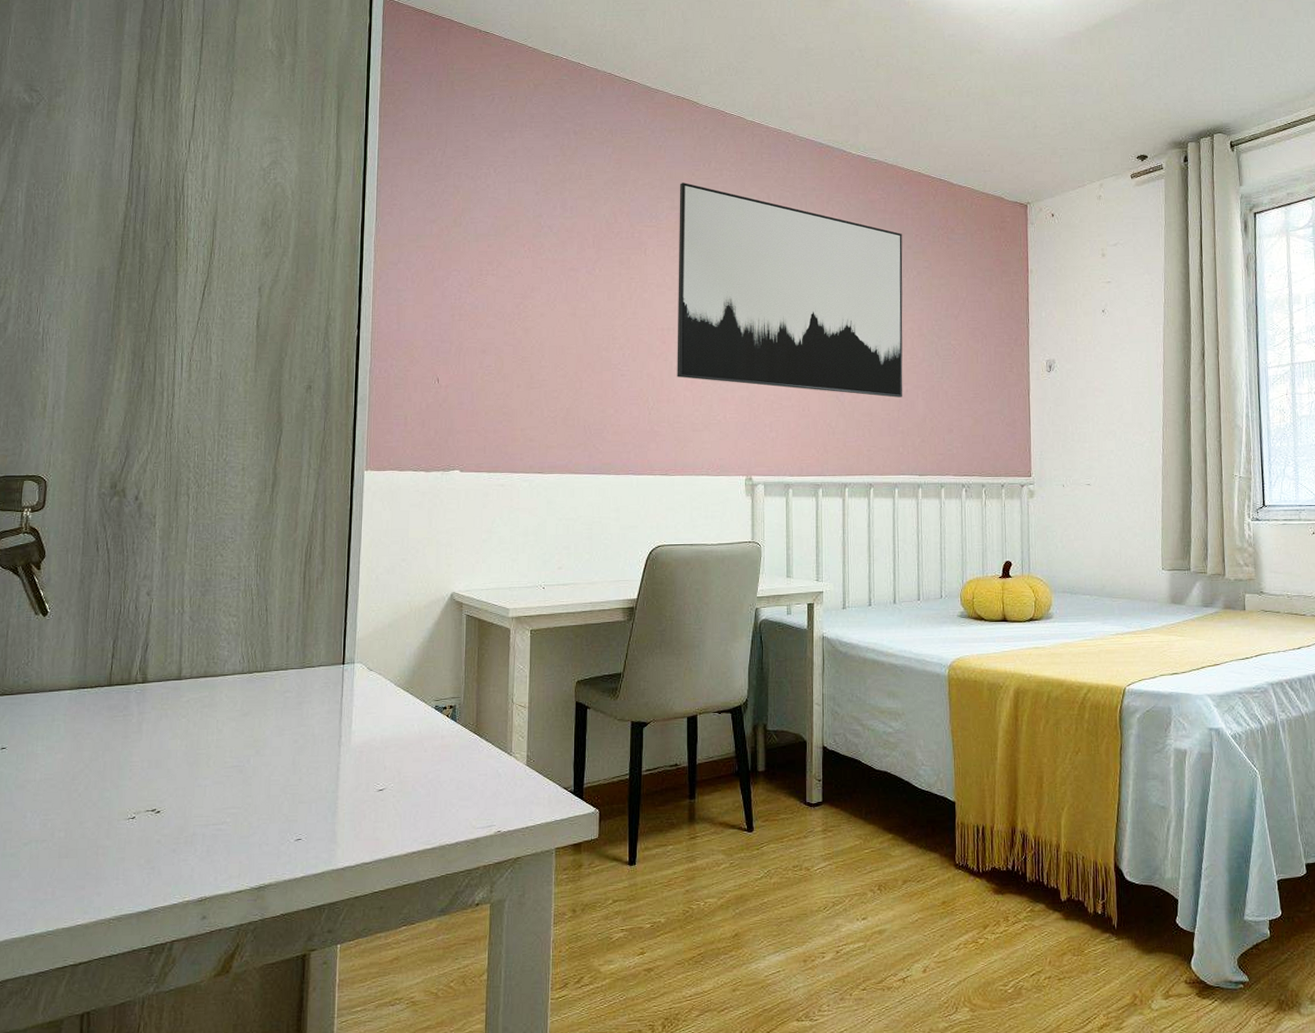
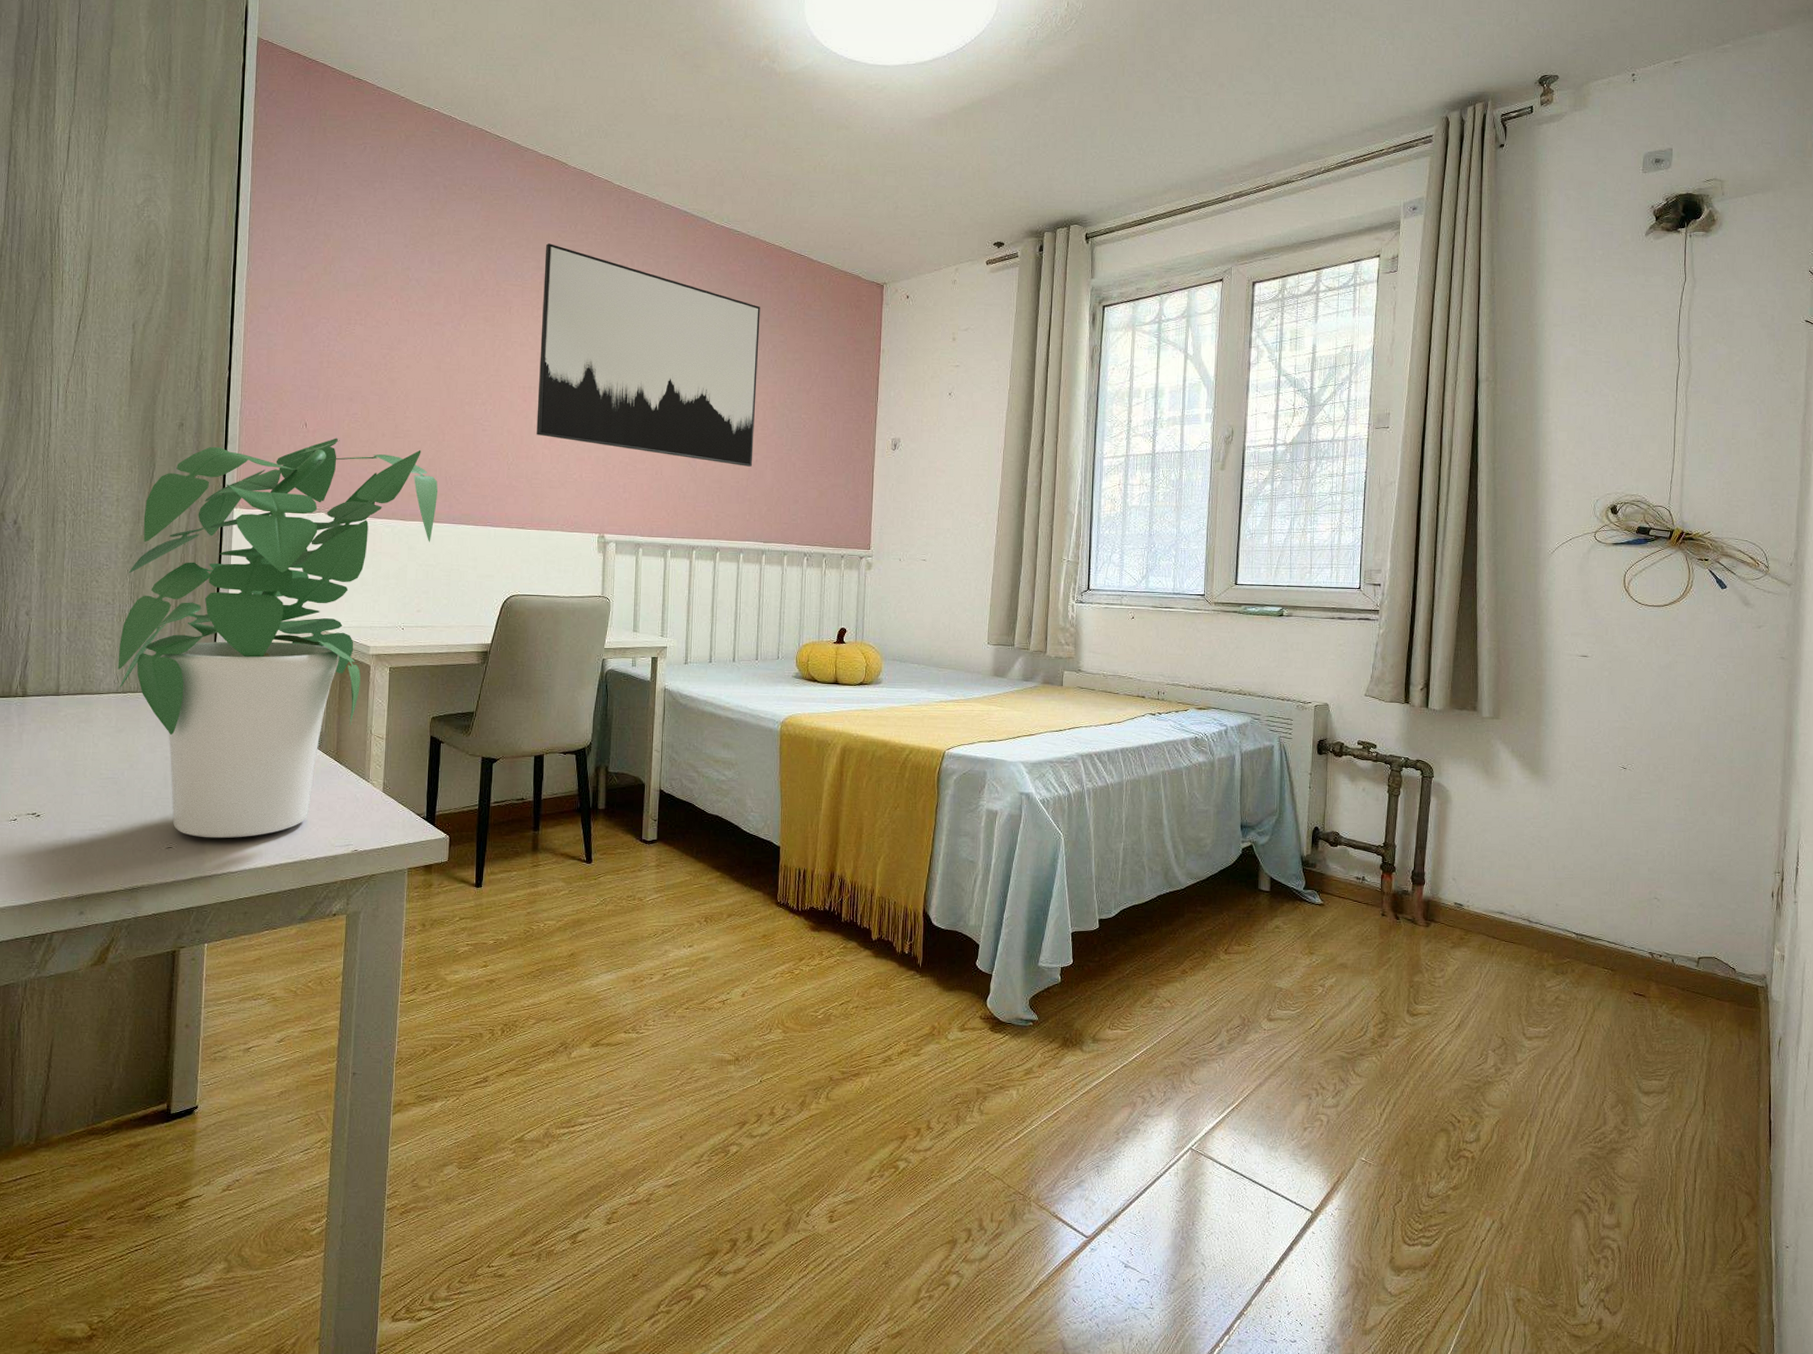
potted plant: none [243,392,577,827] -> present [117,438,438,839]

